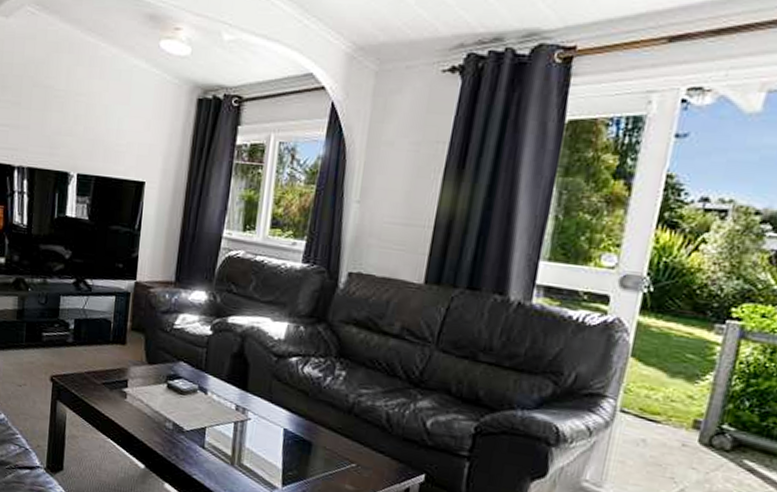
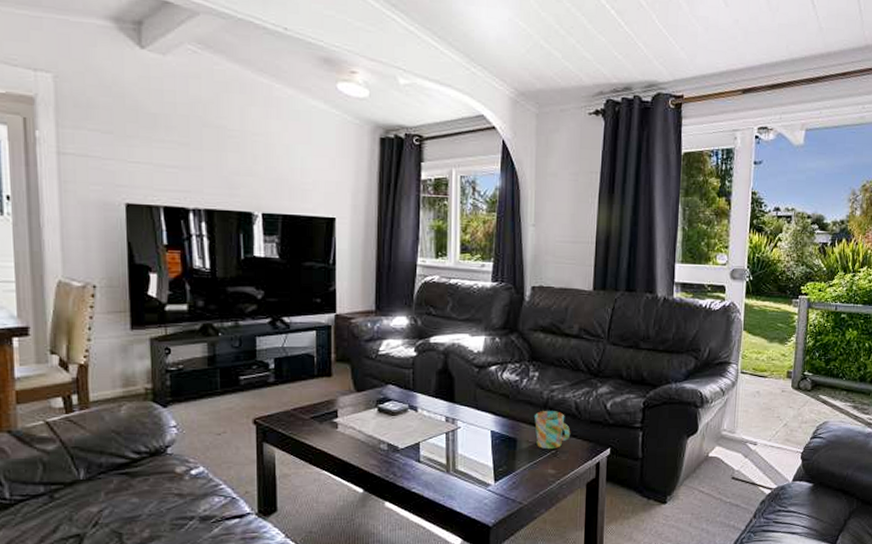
mug: none [335,416,378,463] -> present [535,411,571,450]

